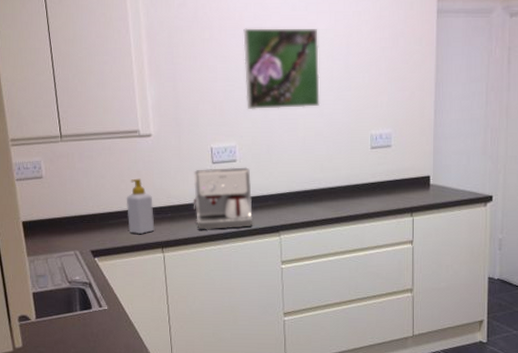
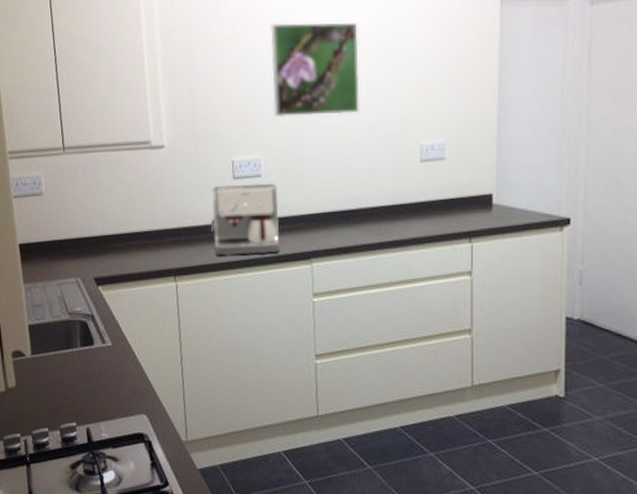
soap bottle: present [126,178,155,235] -> none [134,196,167,261]

